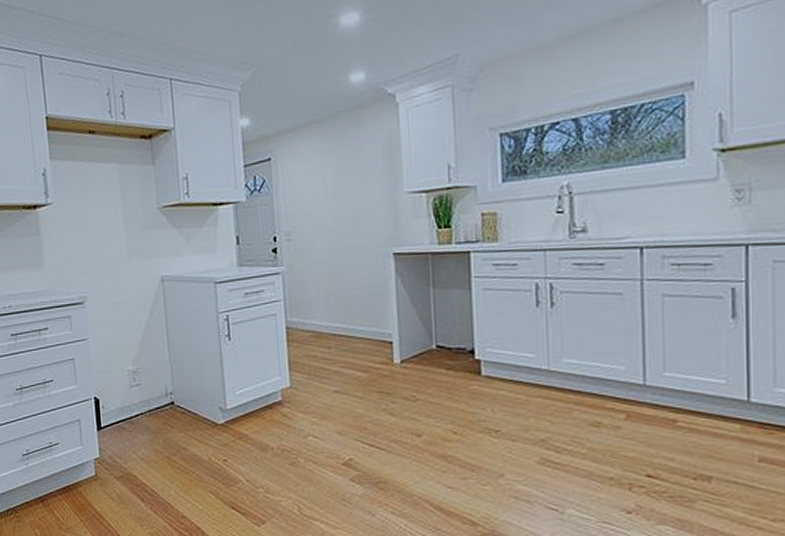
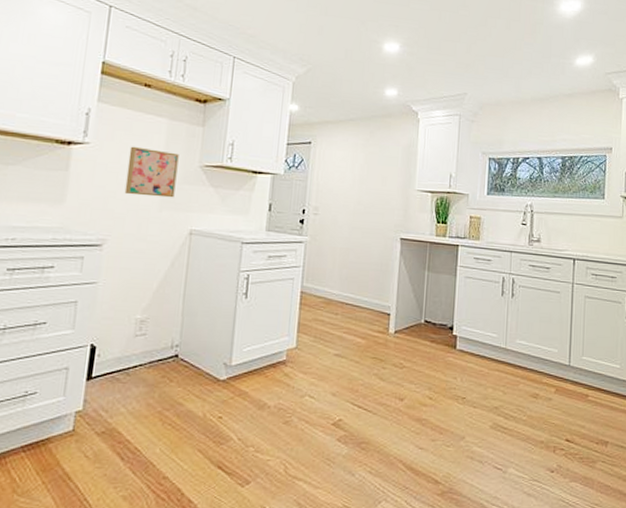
wall art: none [88,198,140,249] -> present [124,146,179,198]

